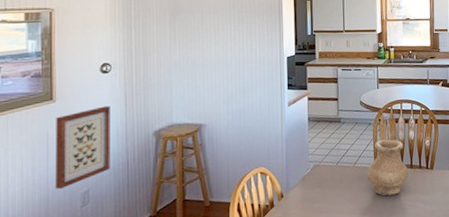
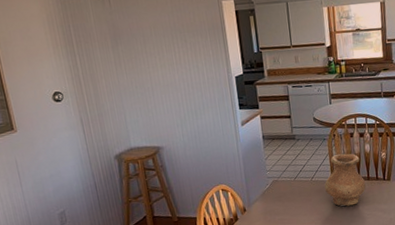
wall art: present [55,105,110,189] -> none [20,133,81,211]

